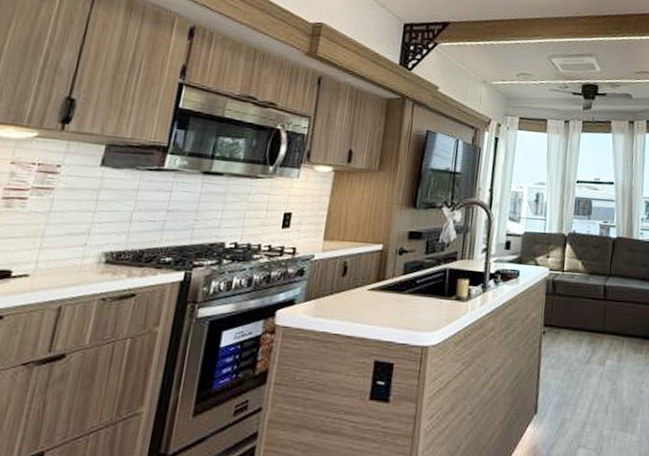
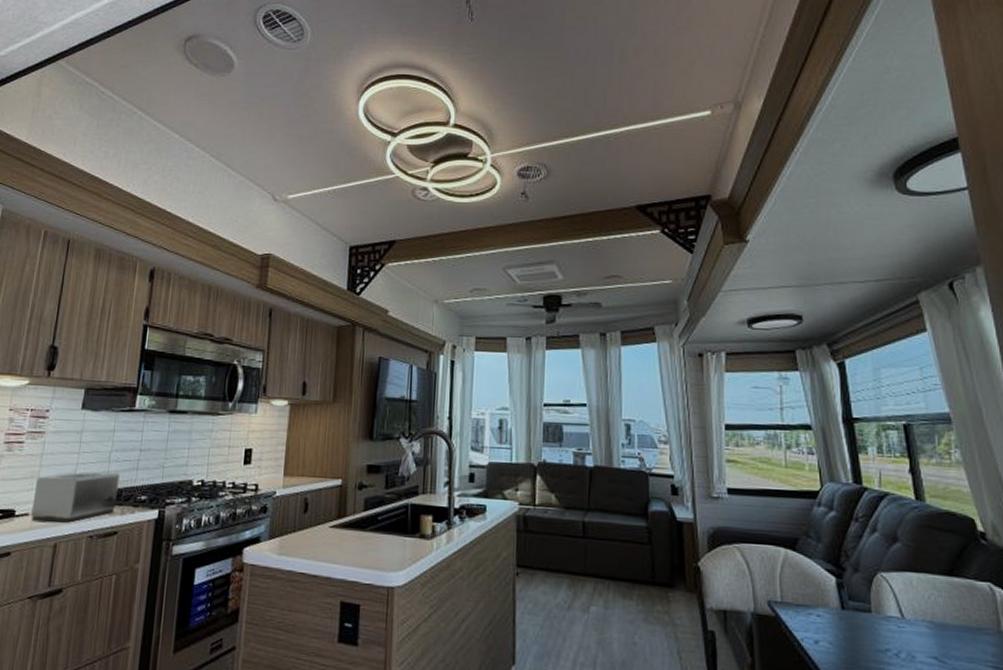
toaster: none [31,231,142,285] -> present [31,472,120,523]

